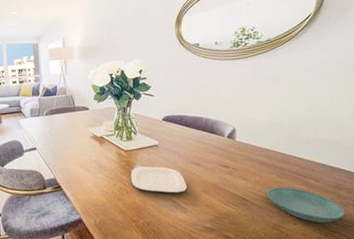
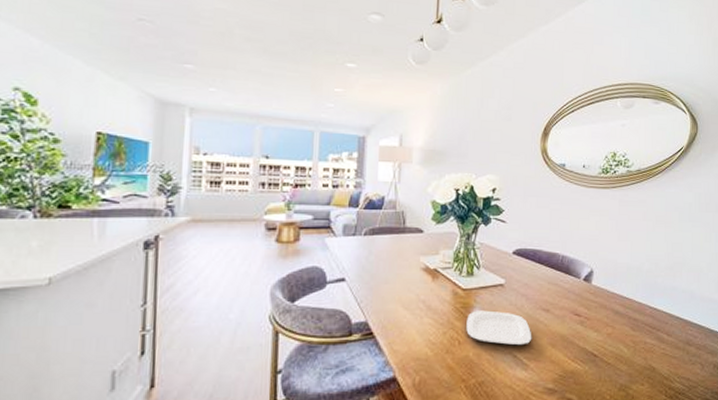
saucer: present [267,187,345,223] -> none [618,341,692,384]

